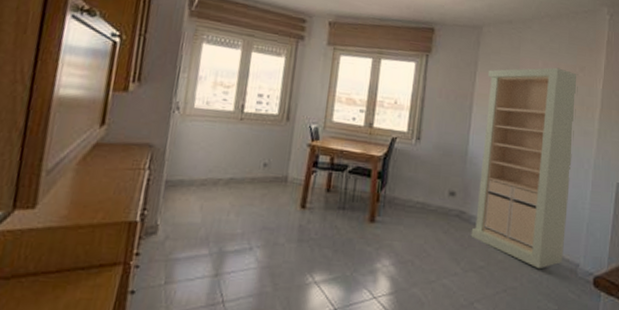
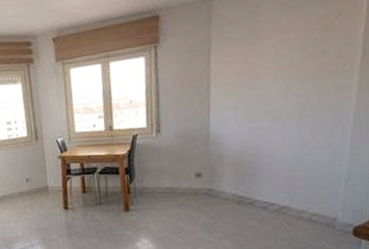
storage cabinet: present [471,67,579,270] -> none [221,21,333,228]

